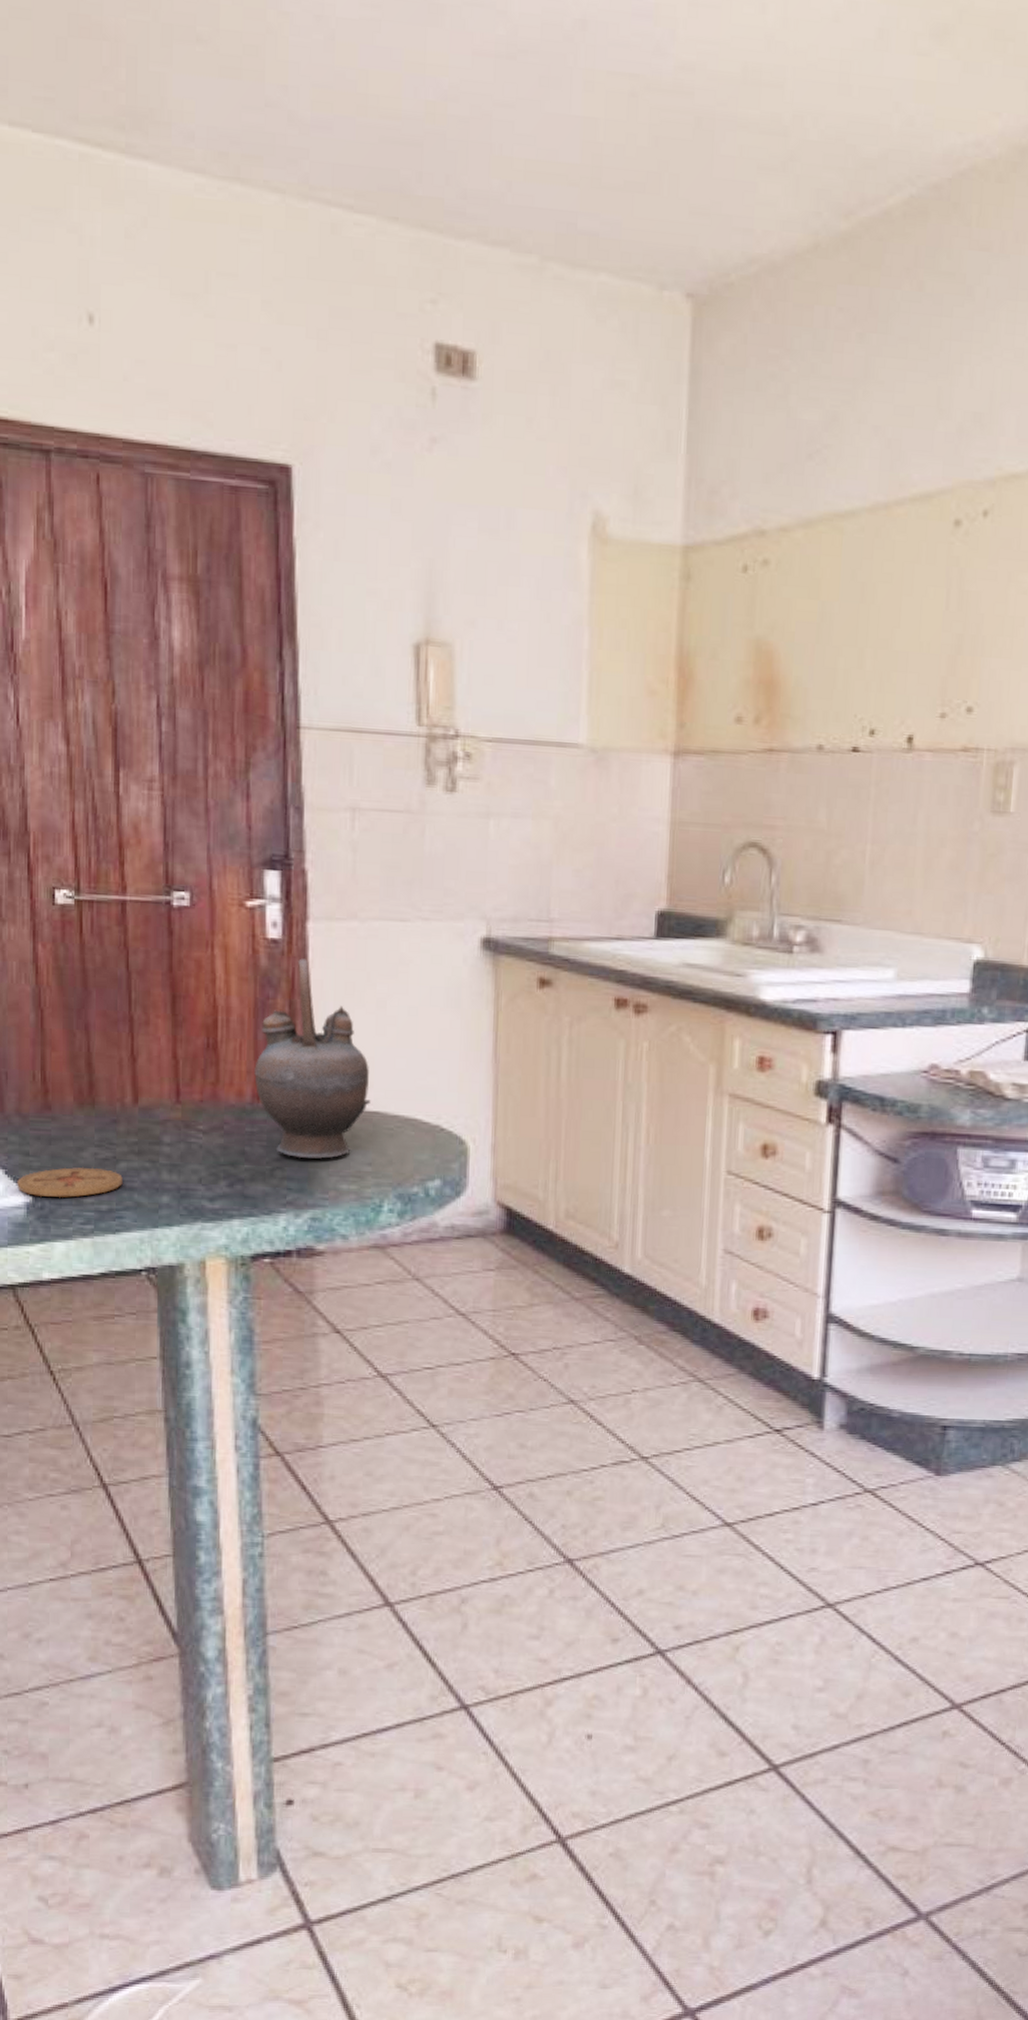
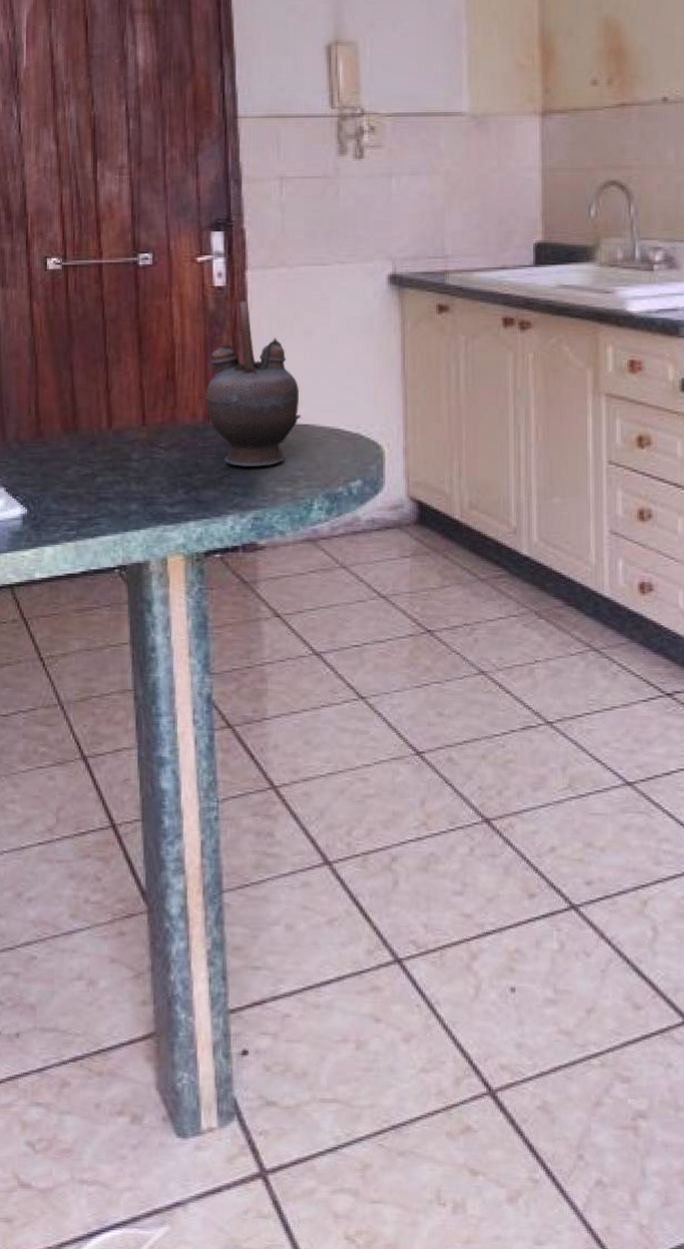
coaster: present [17,1167,123,1198] -> none [15,482,99,510]

